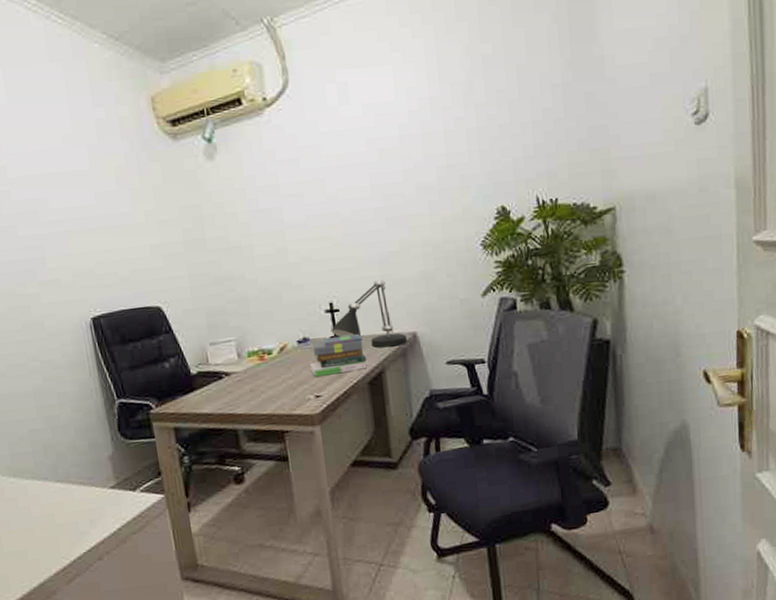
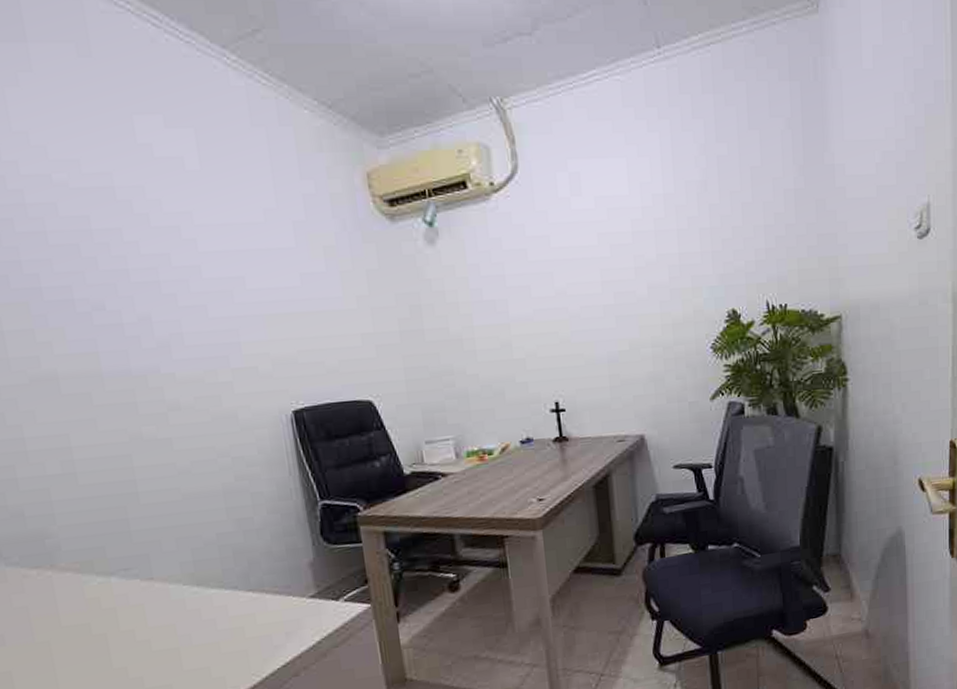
books: present [310,334,367,377] -> none [533,436,593,479]
desk lamp: present [331,280,408,348] -> none [556,380,635,451]

